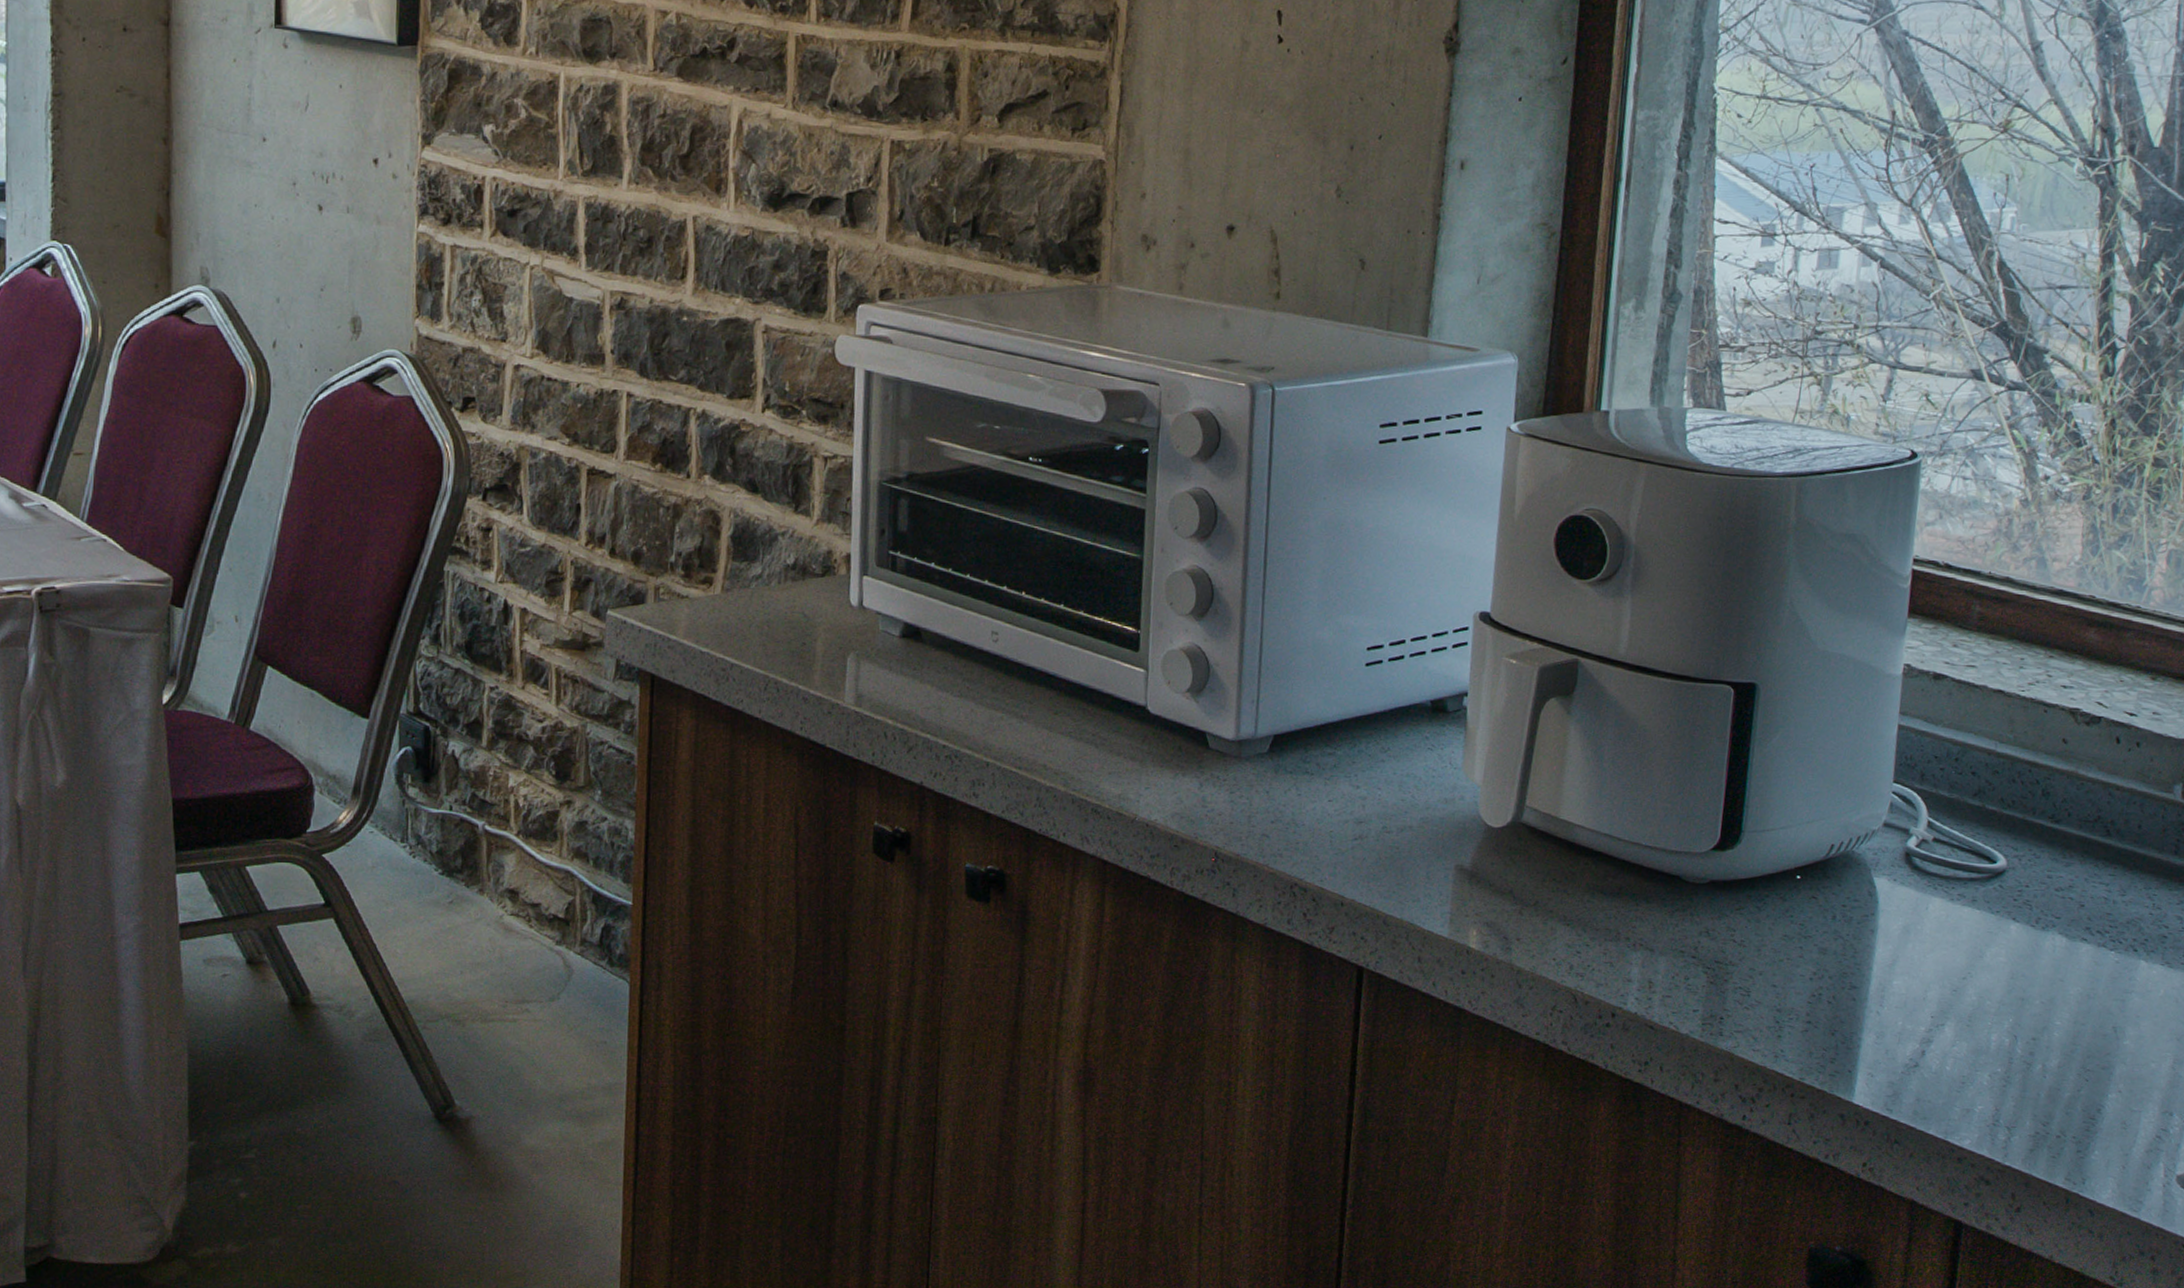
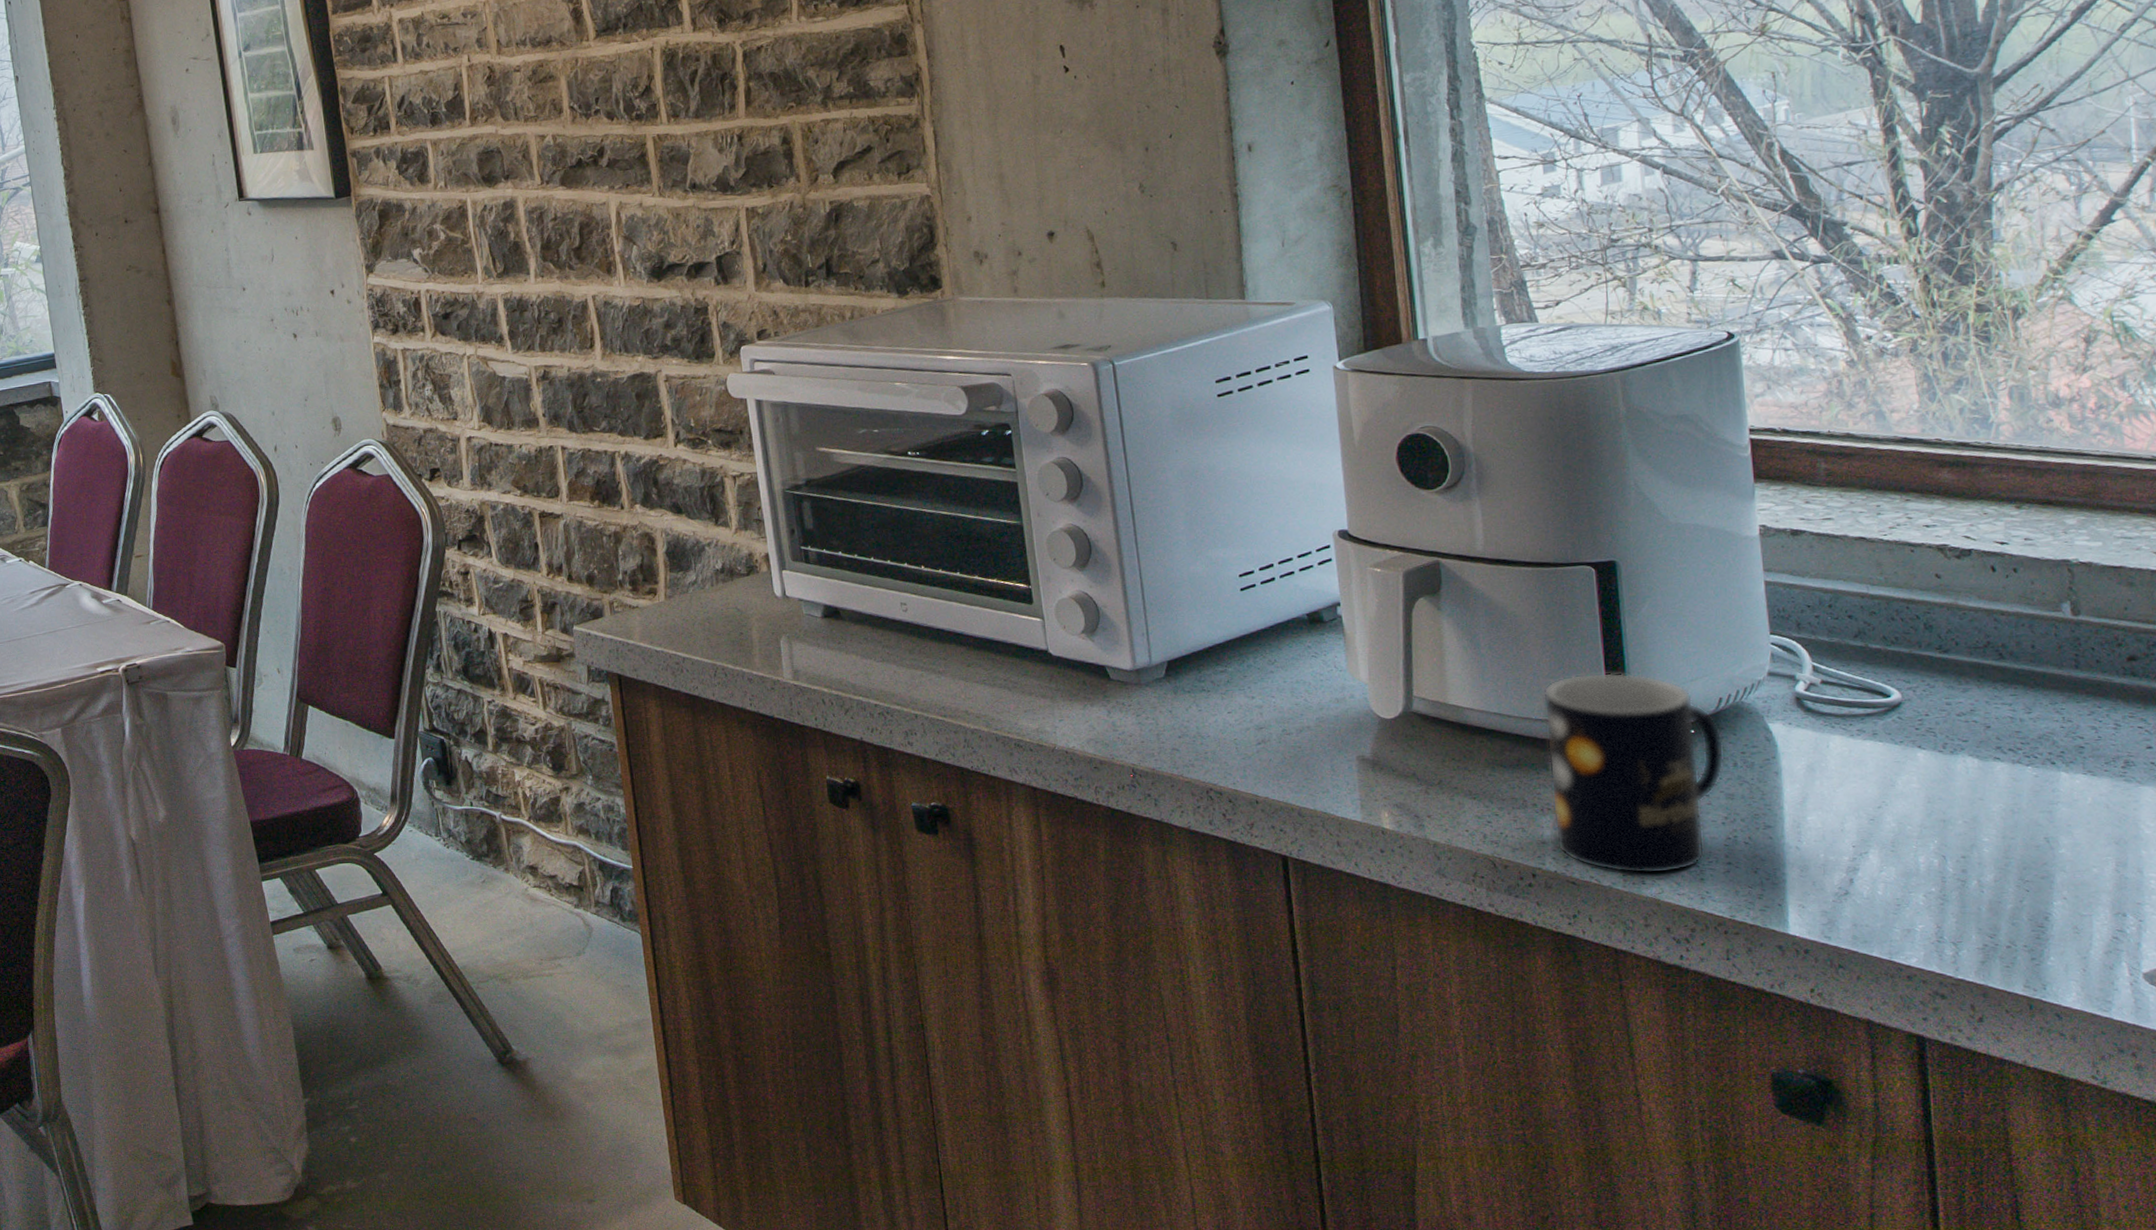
mug: none [1641,802,1827,1027] -> present [1542,672,1725,875]

